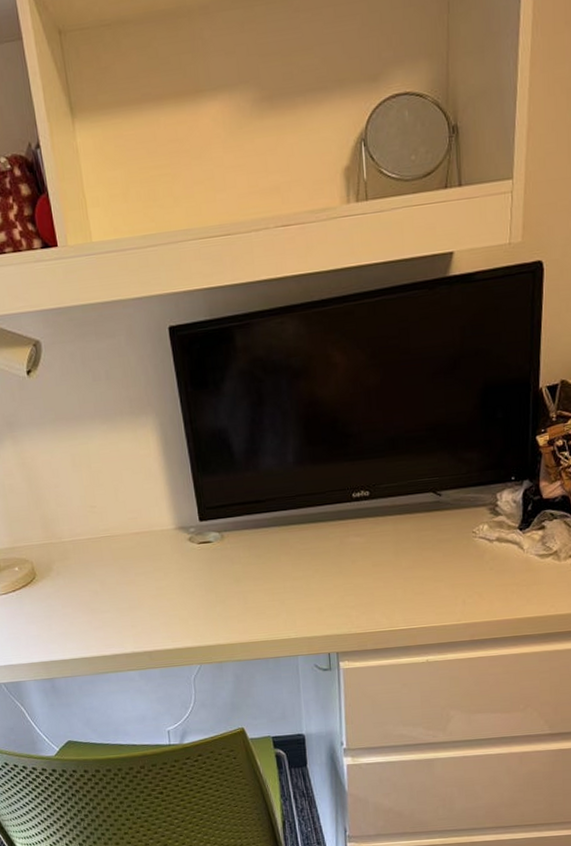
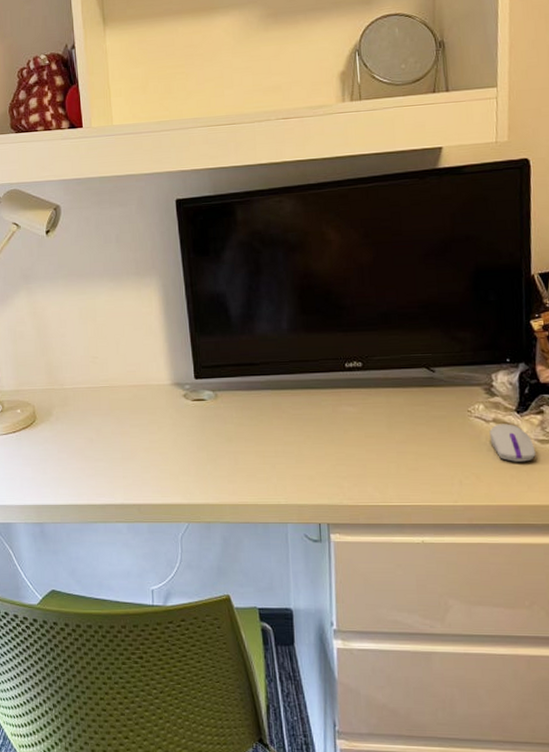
computer mouse: none [492,541,536,578] -> present [489,424,536,462]

